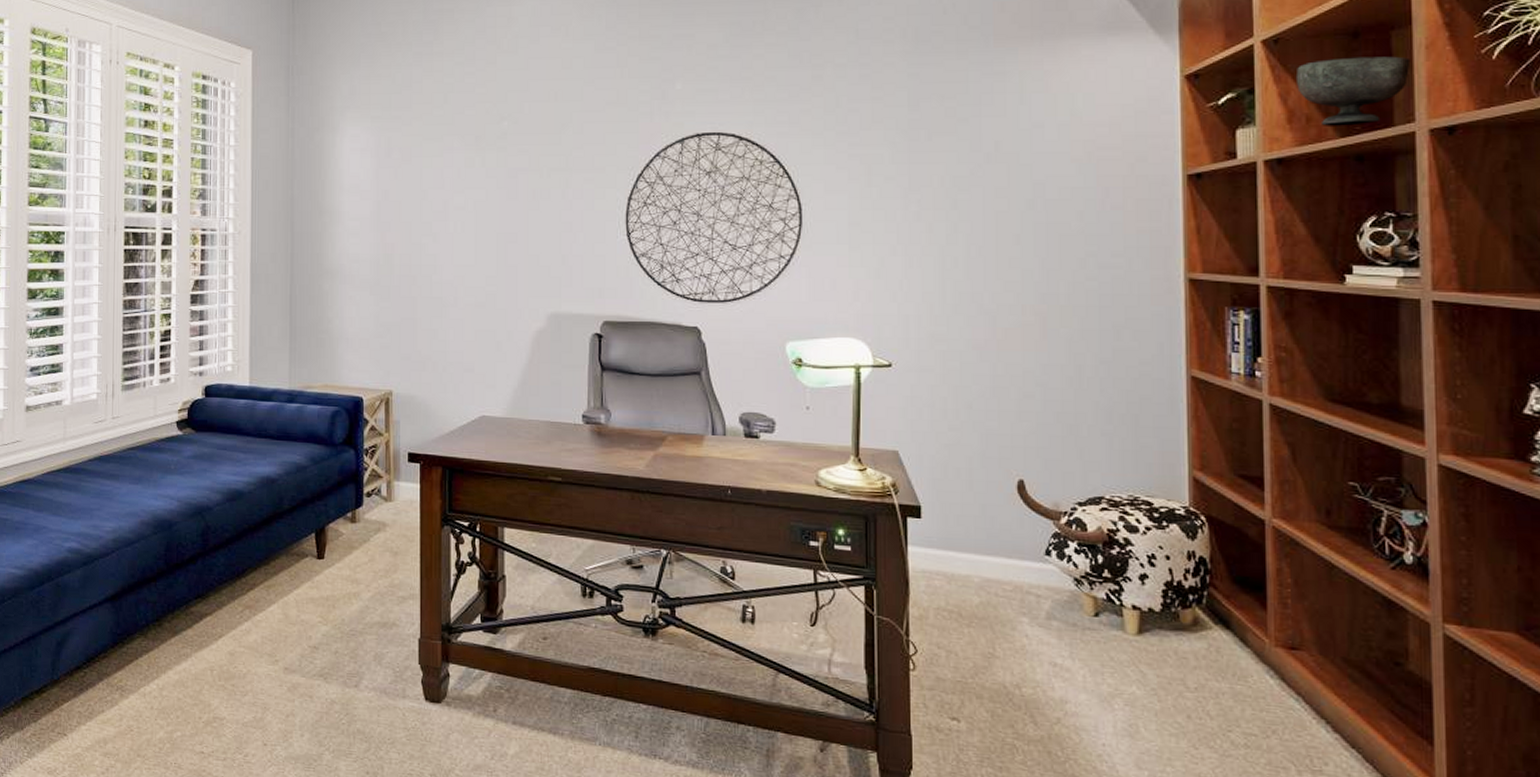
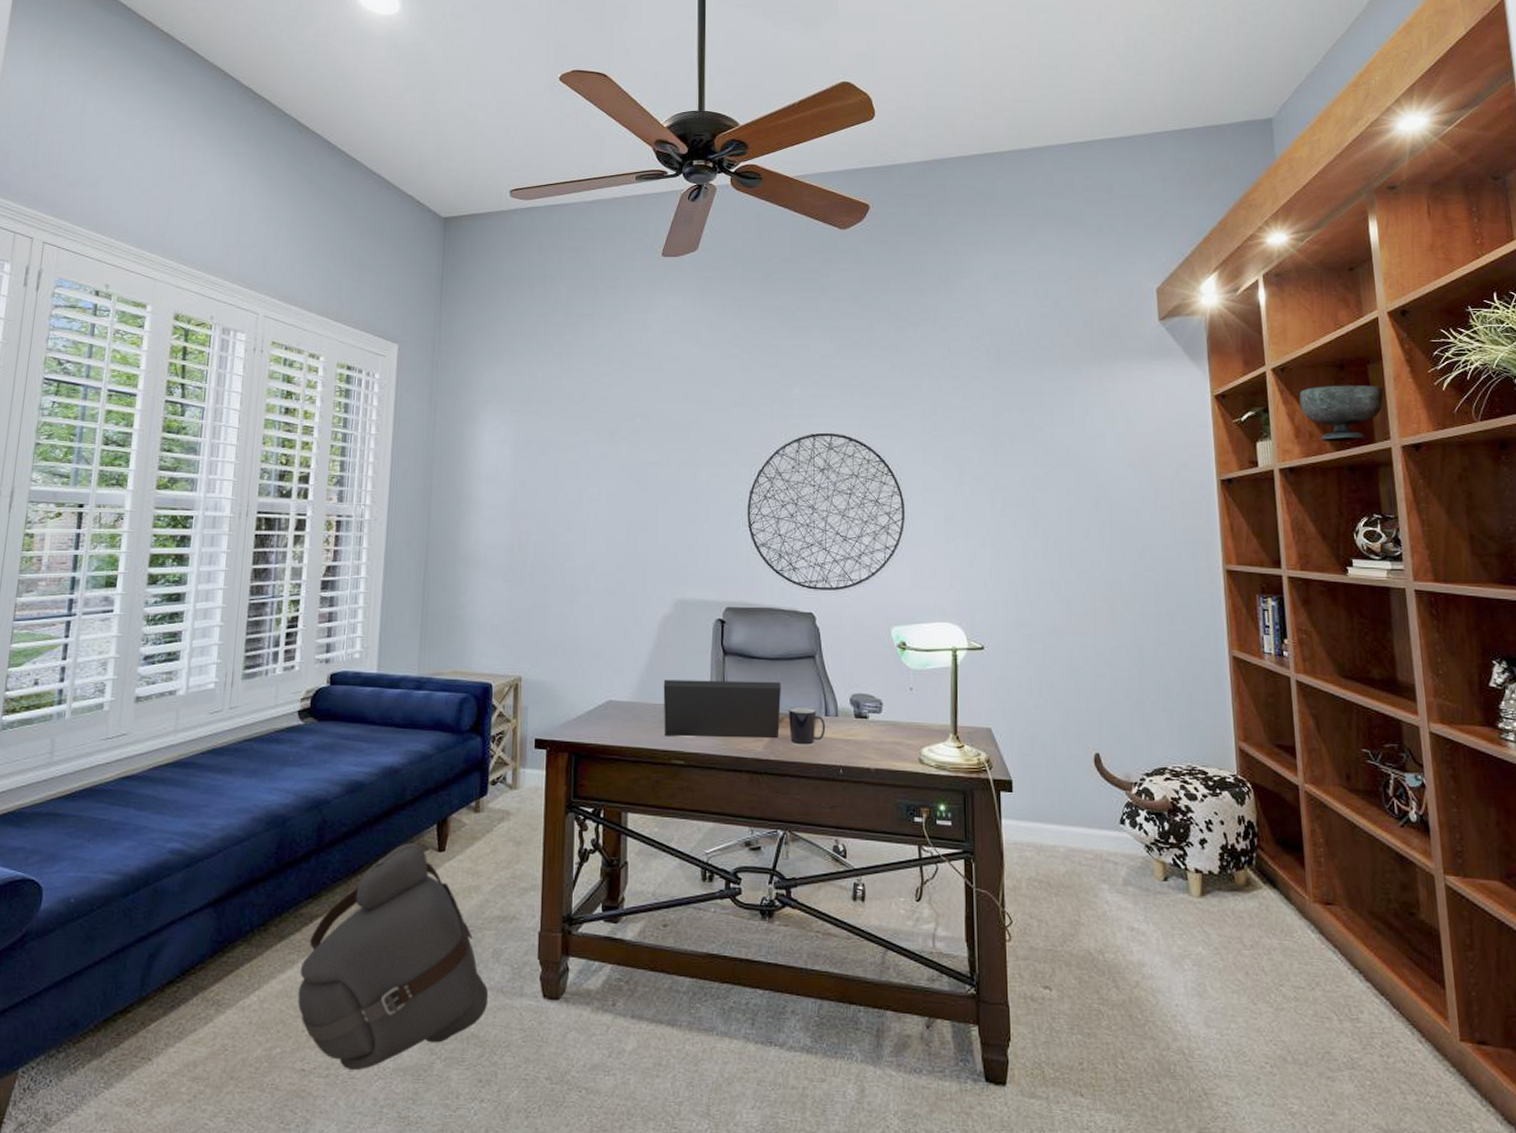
backpack: none [193,550,372,756] -> present [297,843,489,1071]
laptop: none [538,395,664,458] -> present [663,679,781,739]
mug: none [672,425,713,467] -> present [789,706,826,748]

